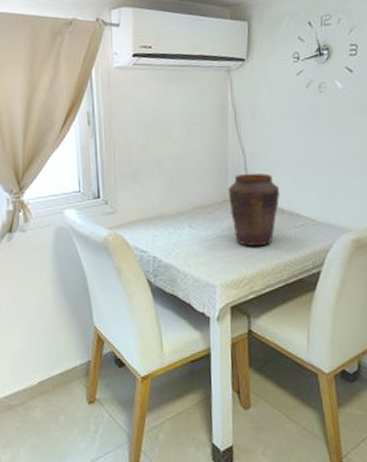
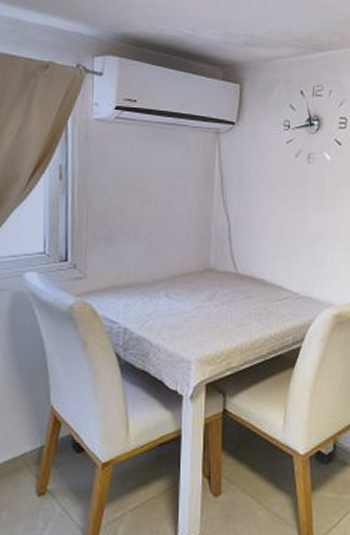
vase: present [228,173,280,247] -> none [210,241,264,320]

